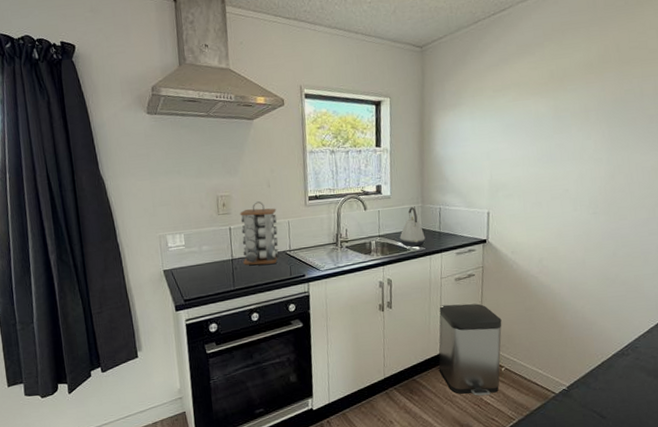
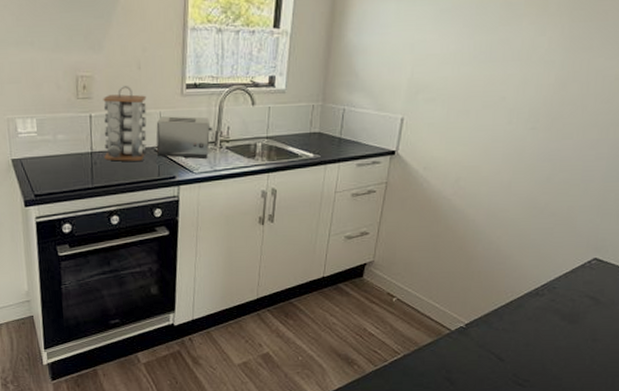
toaster: none [285,223,333,259] -> present [156,116,212,159]
kettle: present [400,206,426,247] -> none [291,105,322,153]
pedal bin: present [438,303,502,396] -> none [321,223,401,327]

